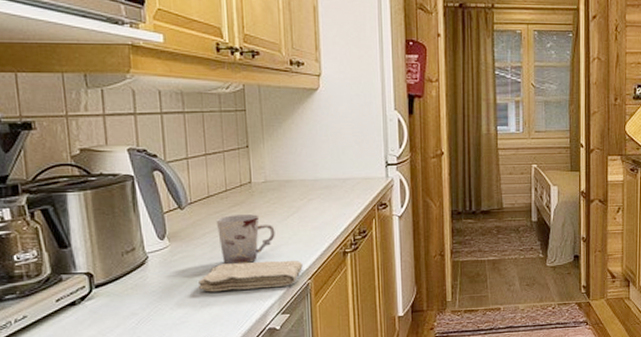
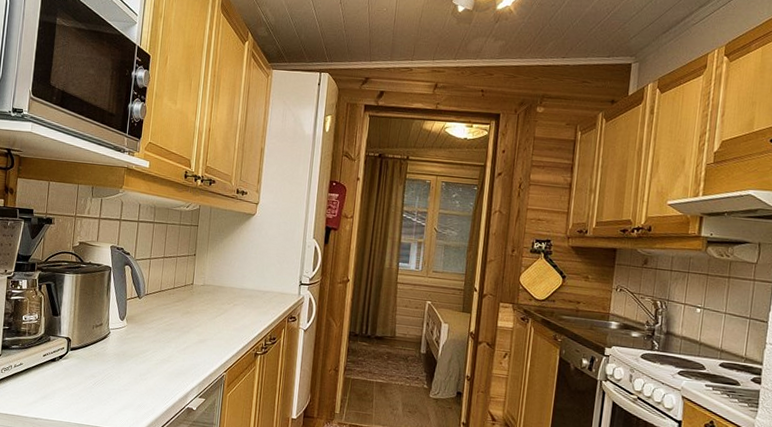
washcloth: present [199,260,303,292] -> none [142,347,222,375]
cup: present [215,214,275,265] -> none [162,308,205,351]

